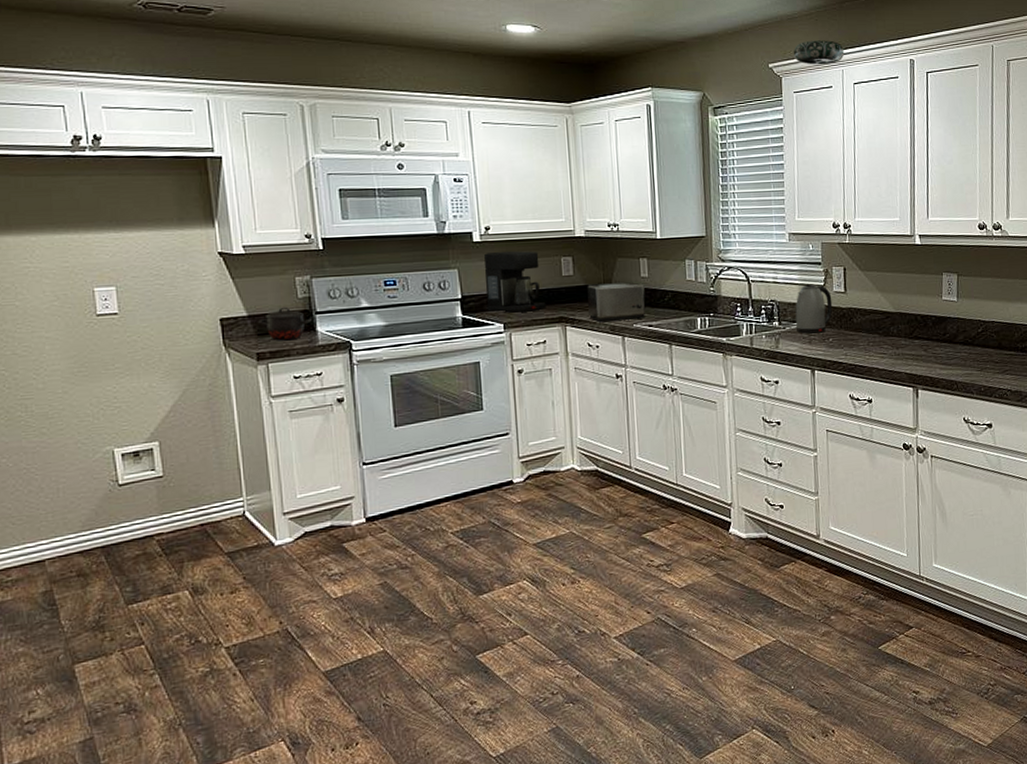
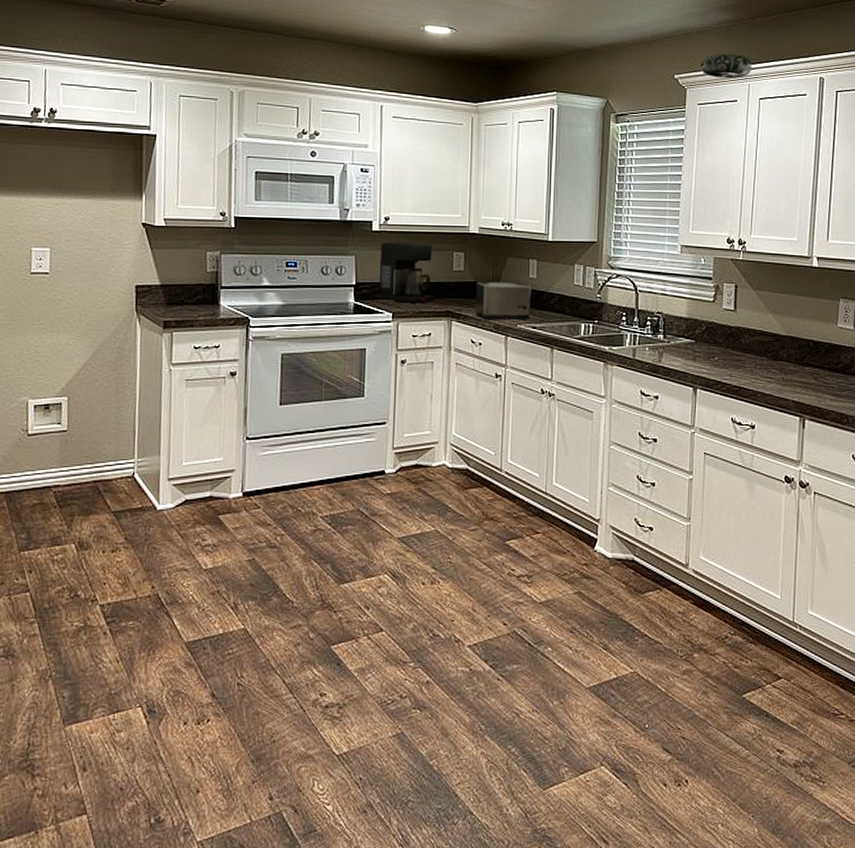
cooking pot: present [258,306,312,341] -> none [169,279,217,312]
kettle: present [795,284,833,334] -> none [680,299,721,350]

